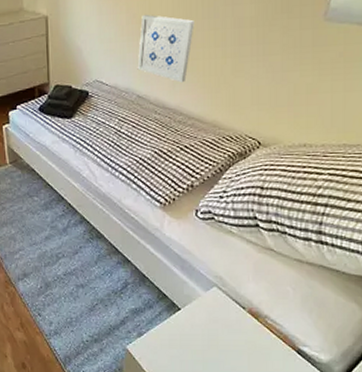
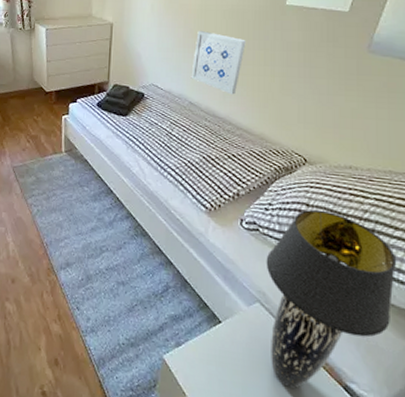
table lamp: none [222,191,349,358] -> present [266,209,397,388]

